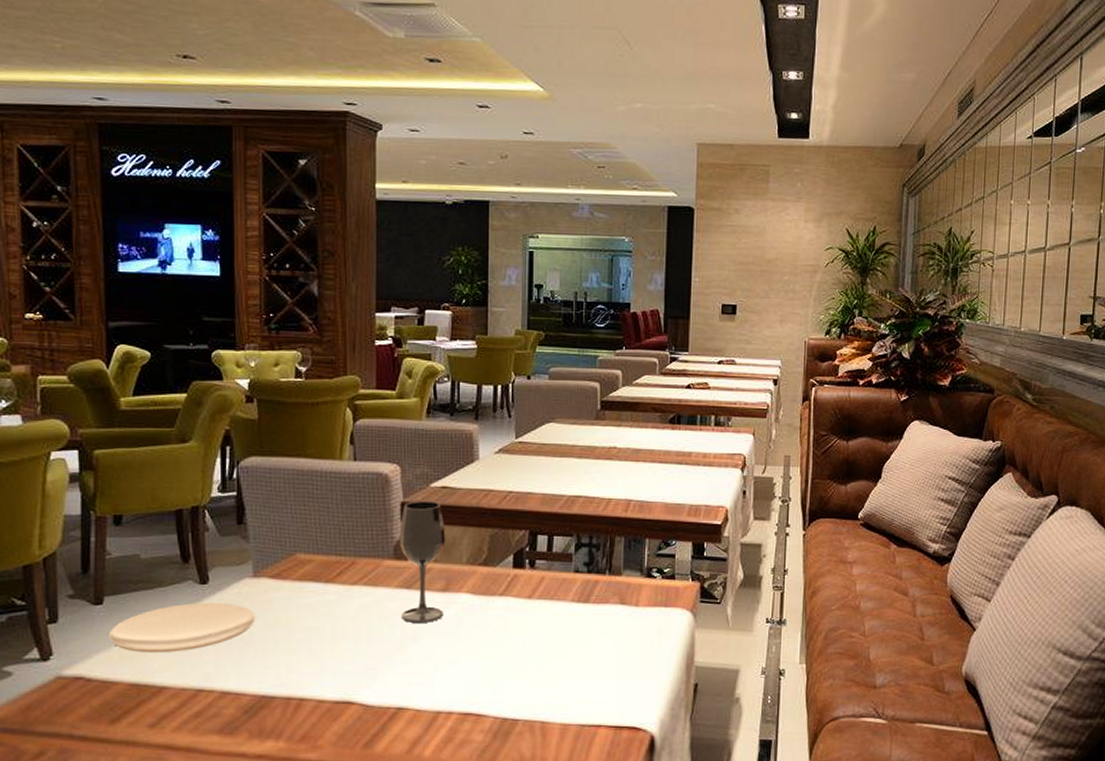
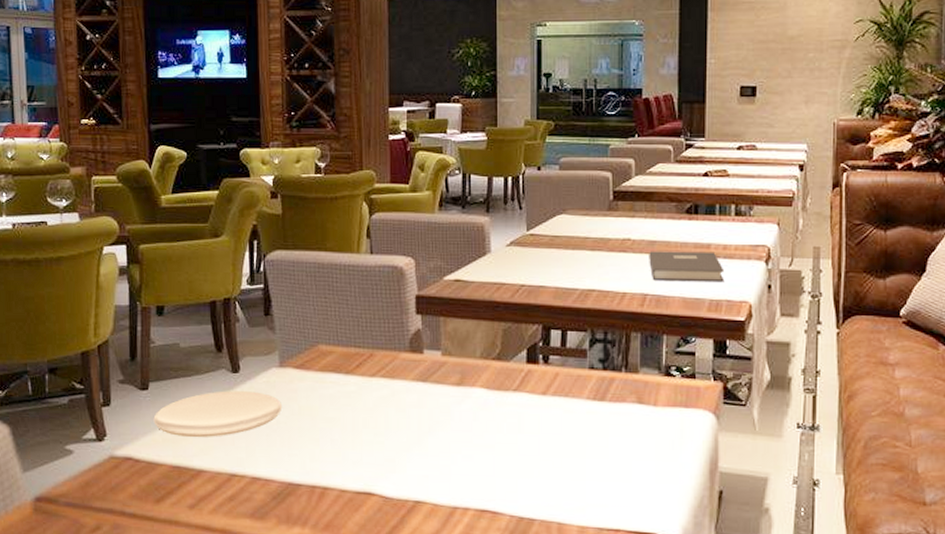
wine glass: present [399,501,446,624] -> none [415,294,459,418]
book: none [633,459,704,487] -> present [649,251,725,281]

